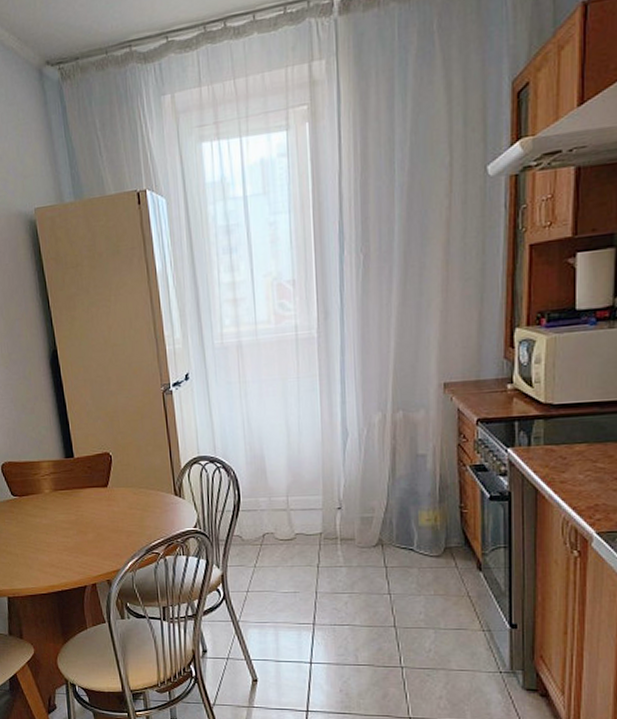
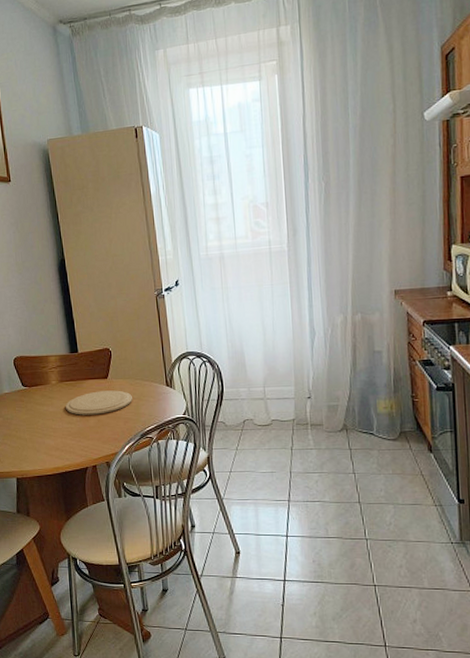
plate: none [61,500,136,528] -> present [66,390,132,415]

